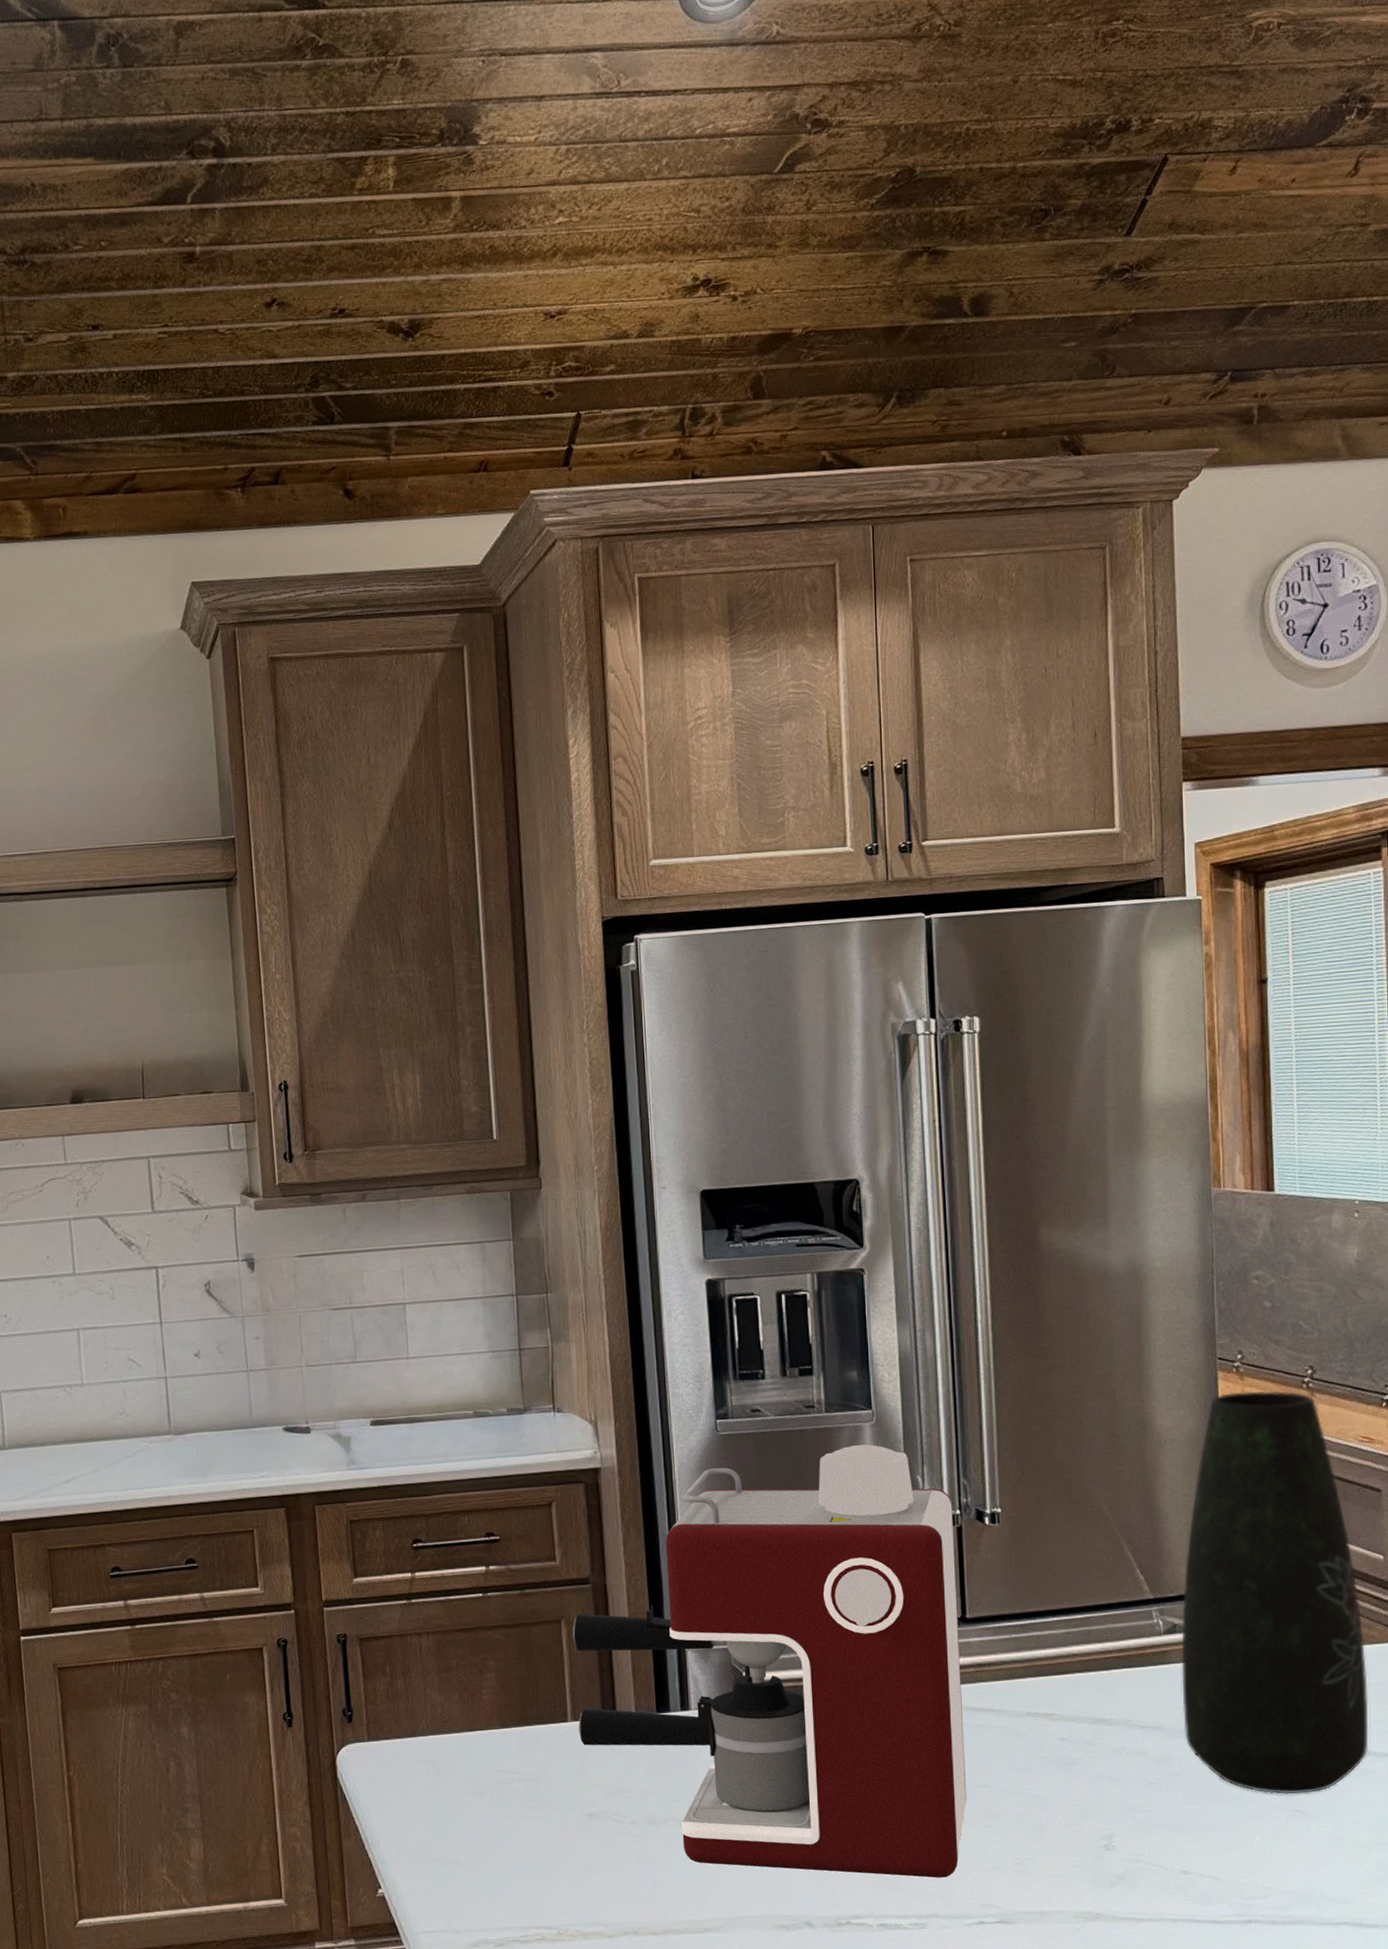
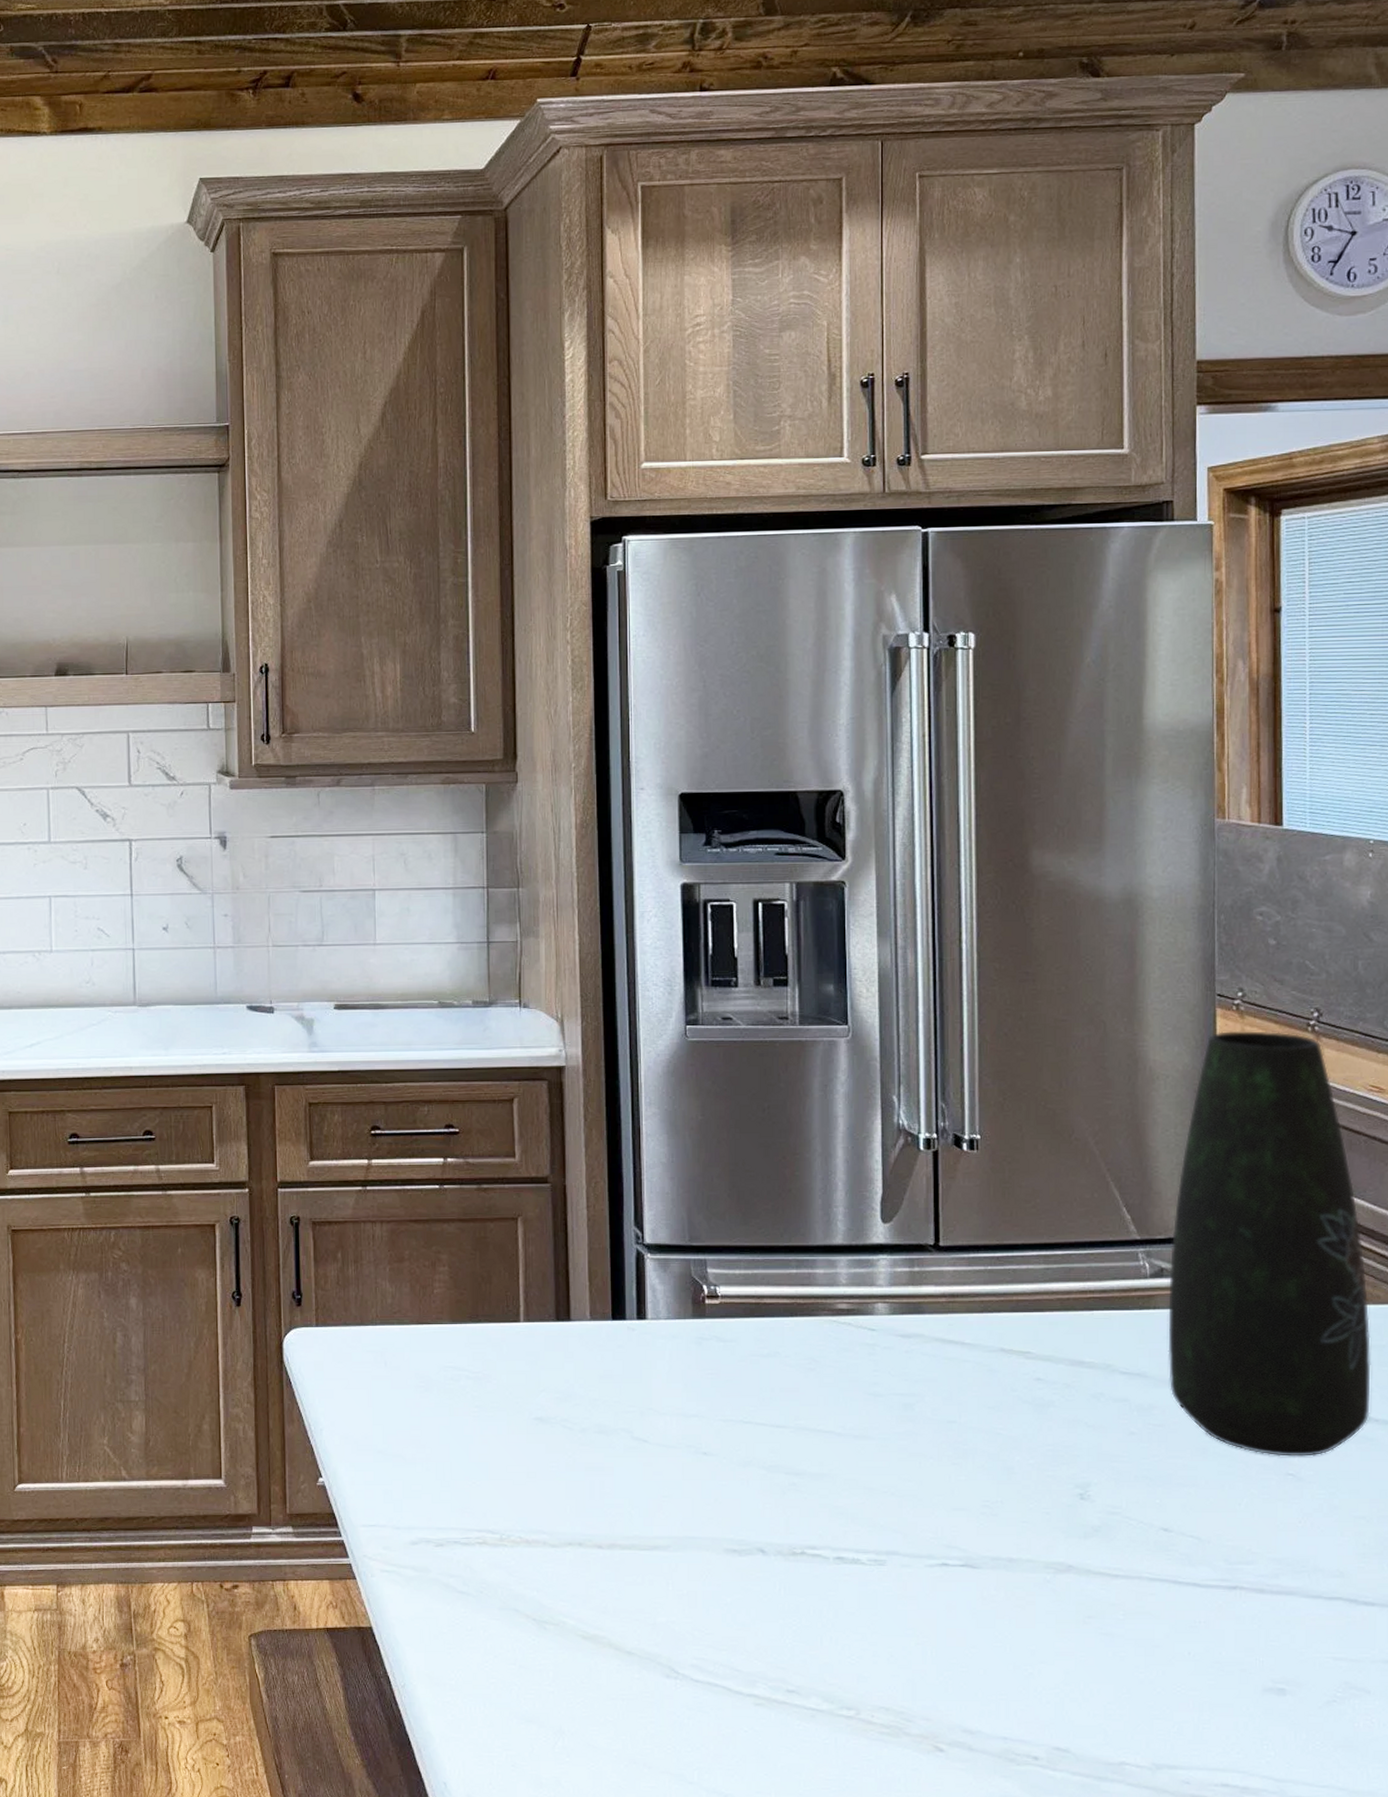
coffee maker: present [572,1444,967,1878] -> none [529,1060,934,1514]

